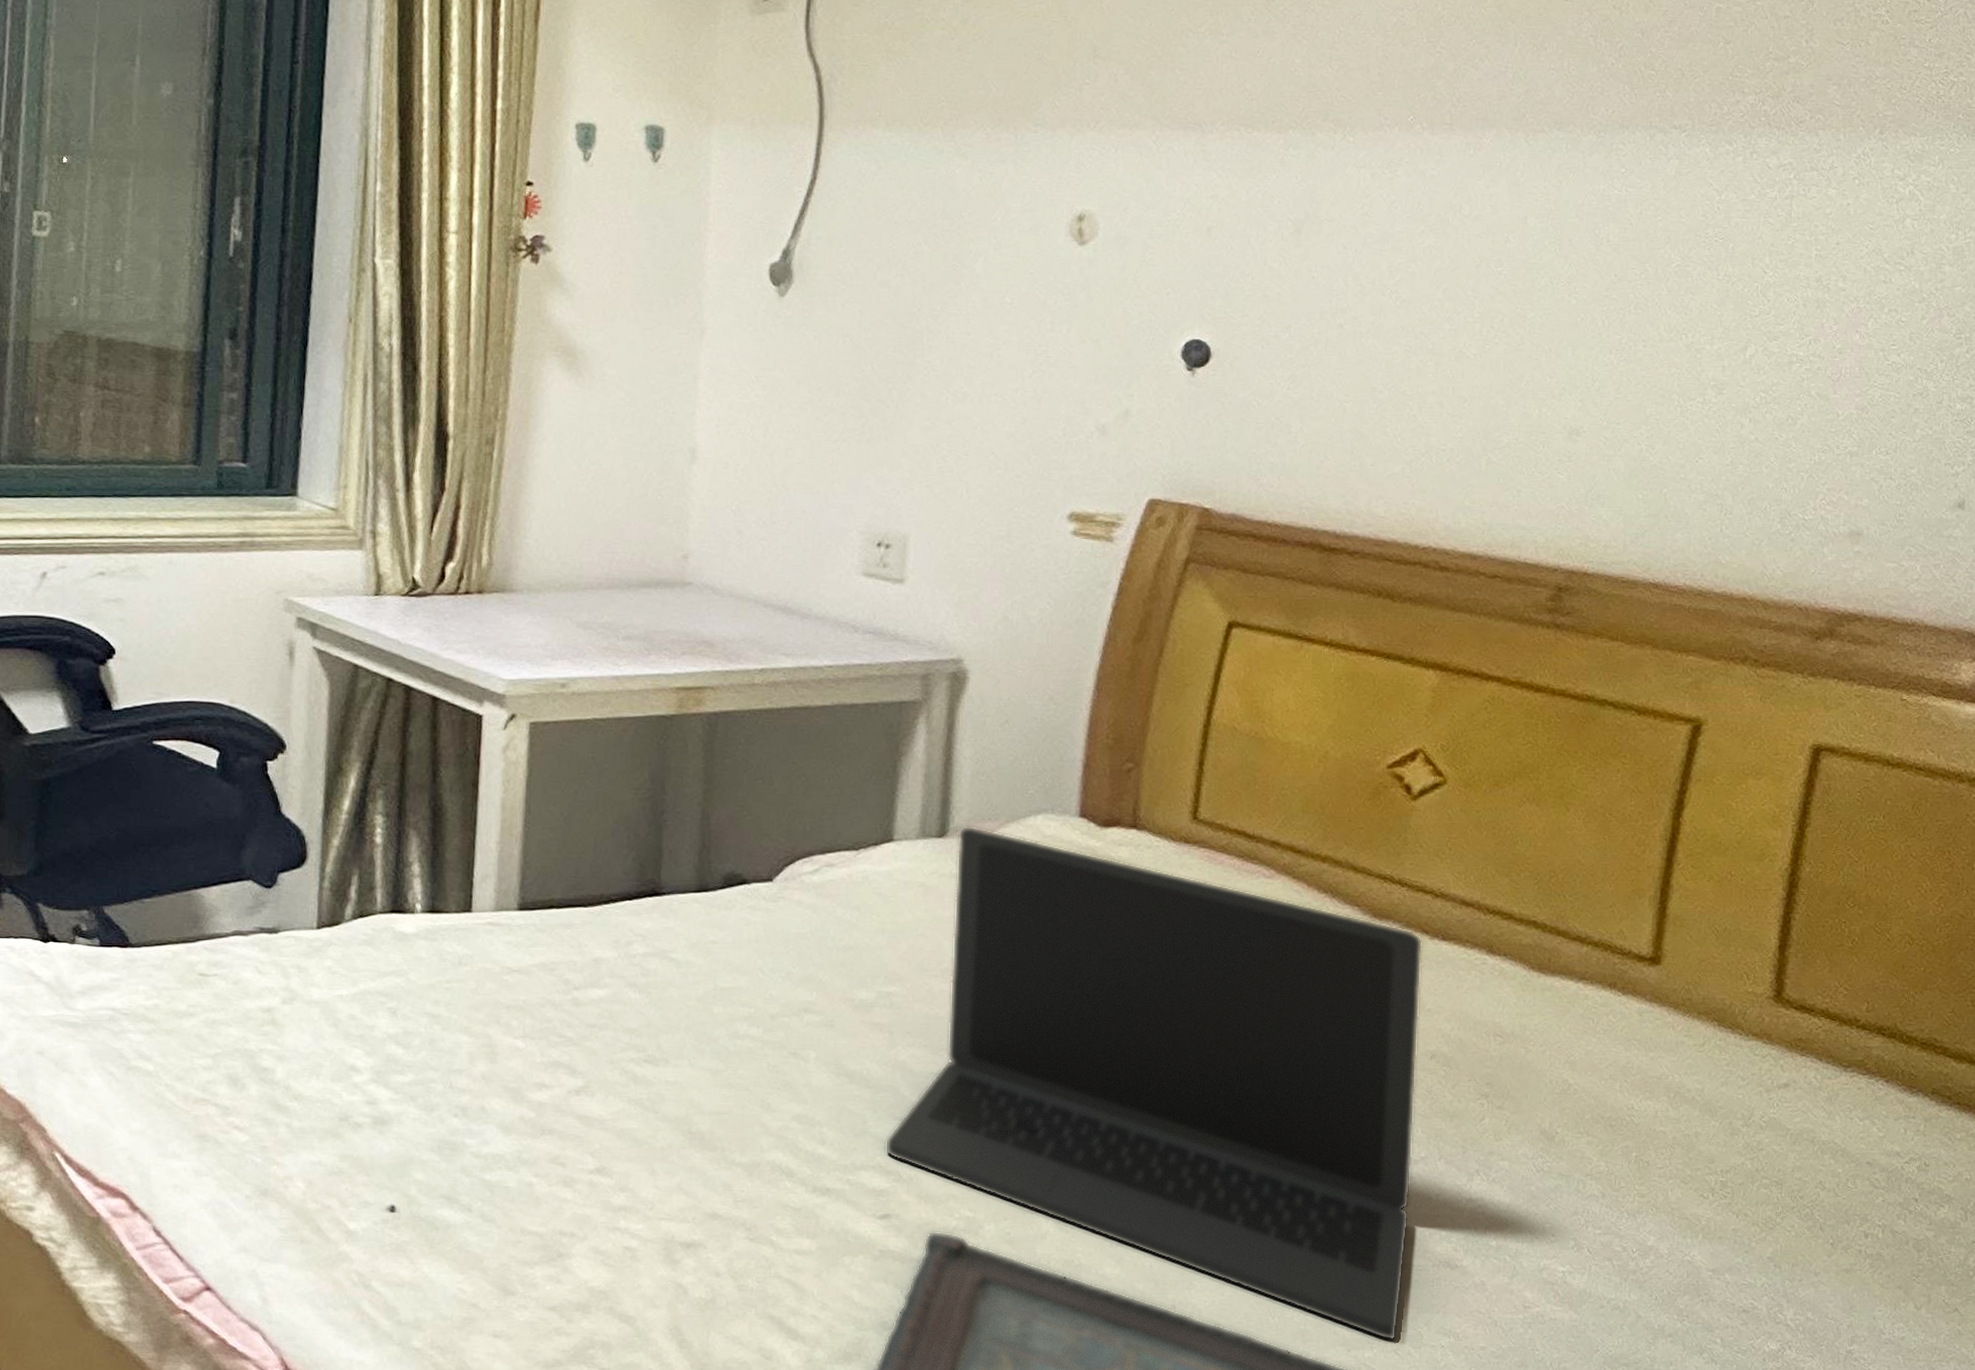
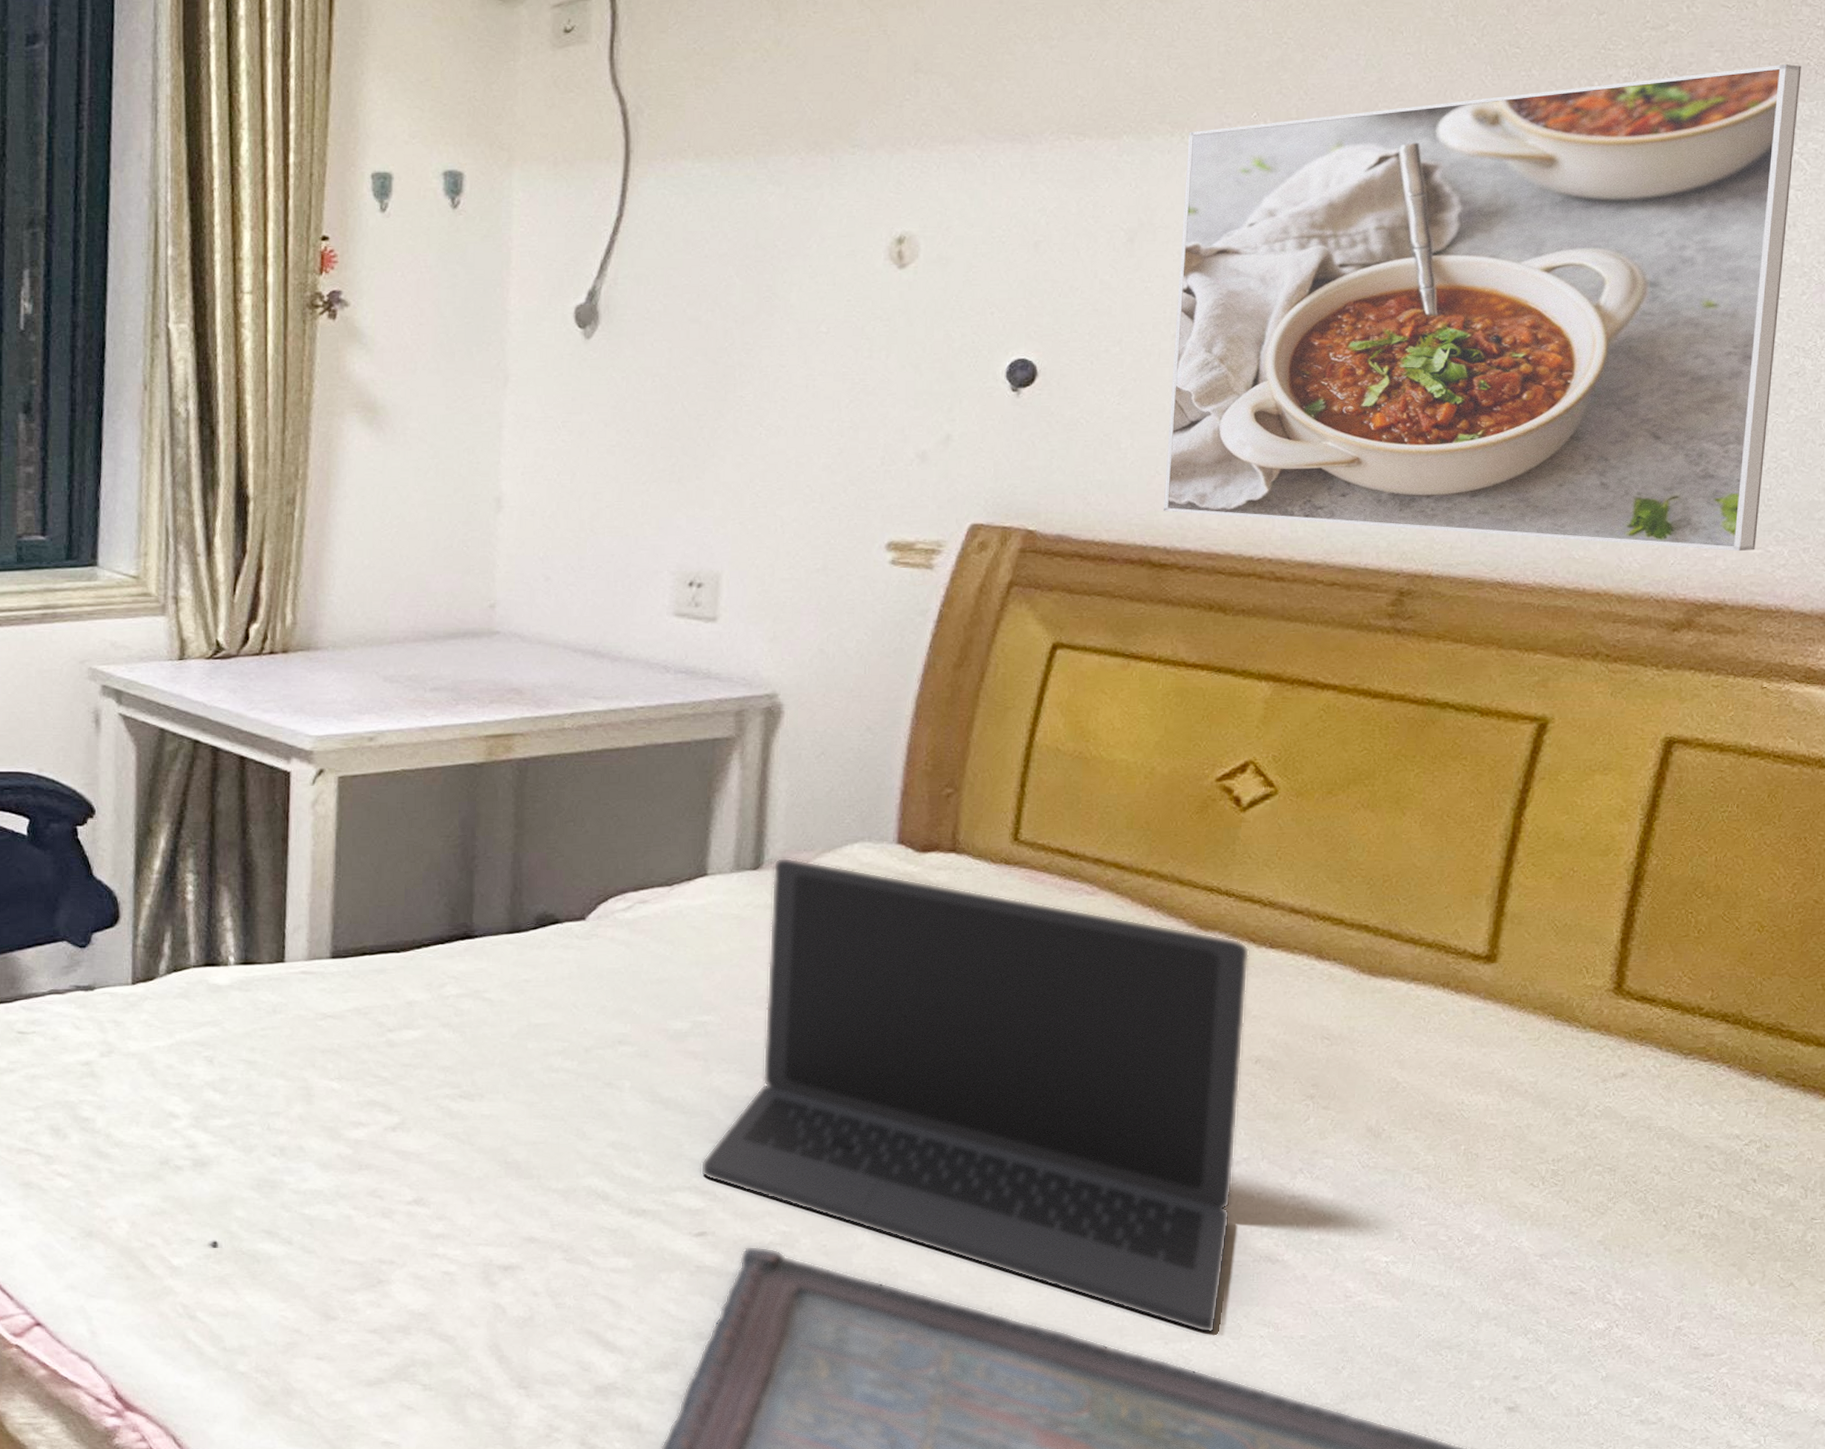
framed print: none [1333,100,1912,565] -> present [1164,64,1802,552]

